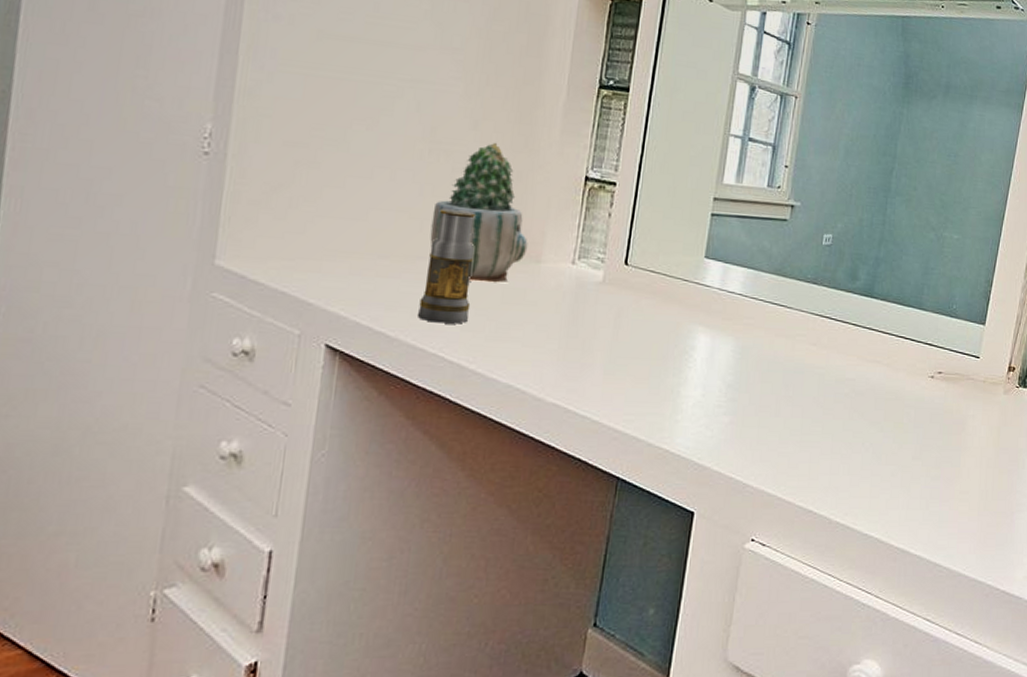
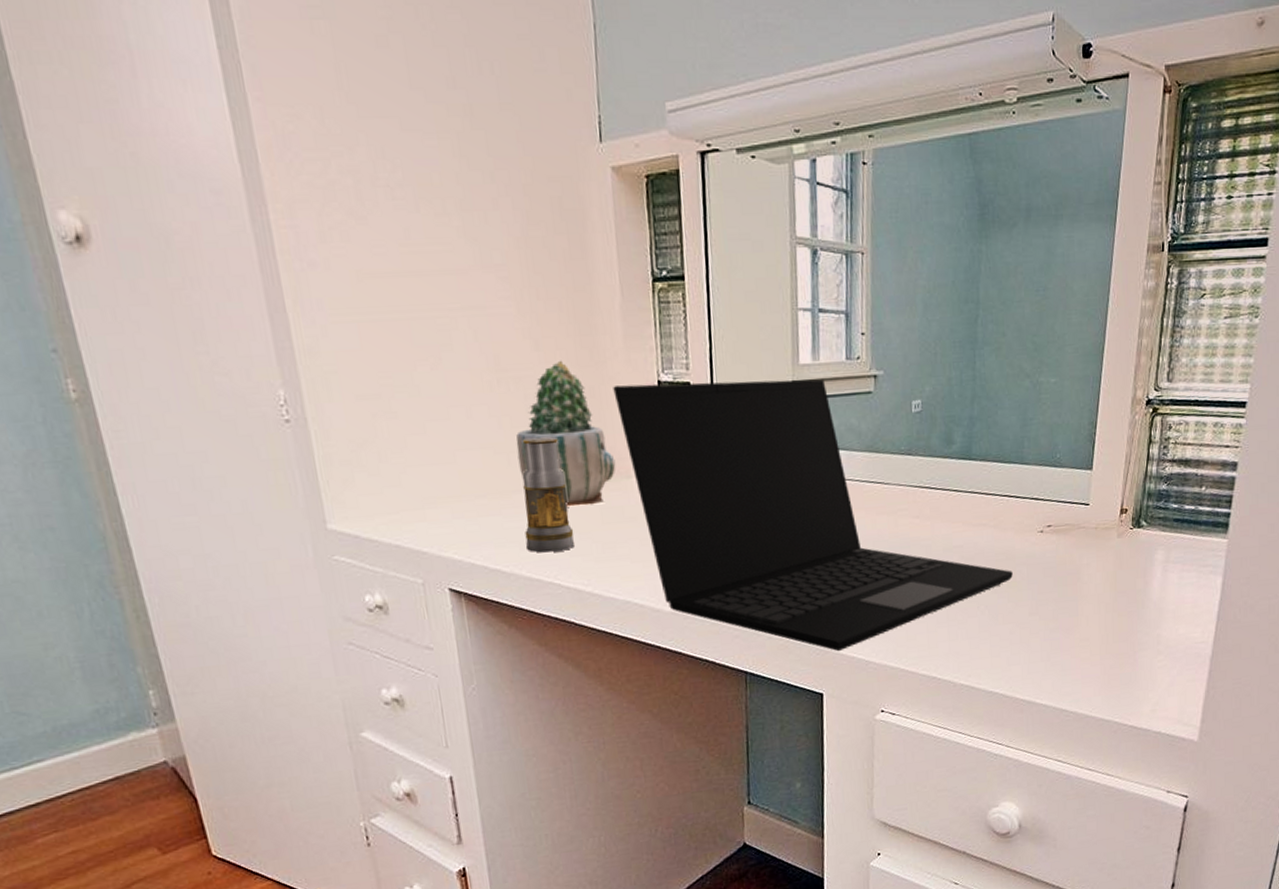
laptop: none [540,174,901,470] -> present [613,379,1013,652]

